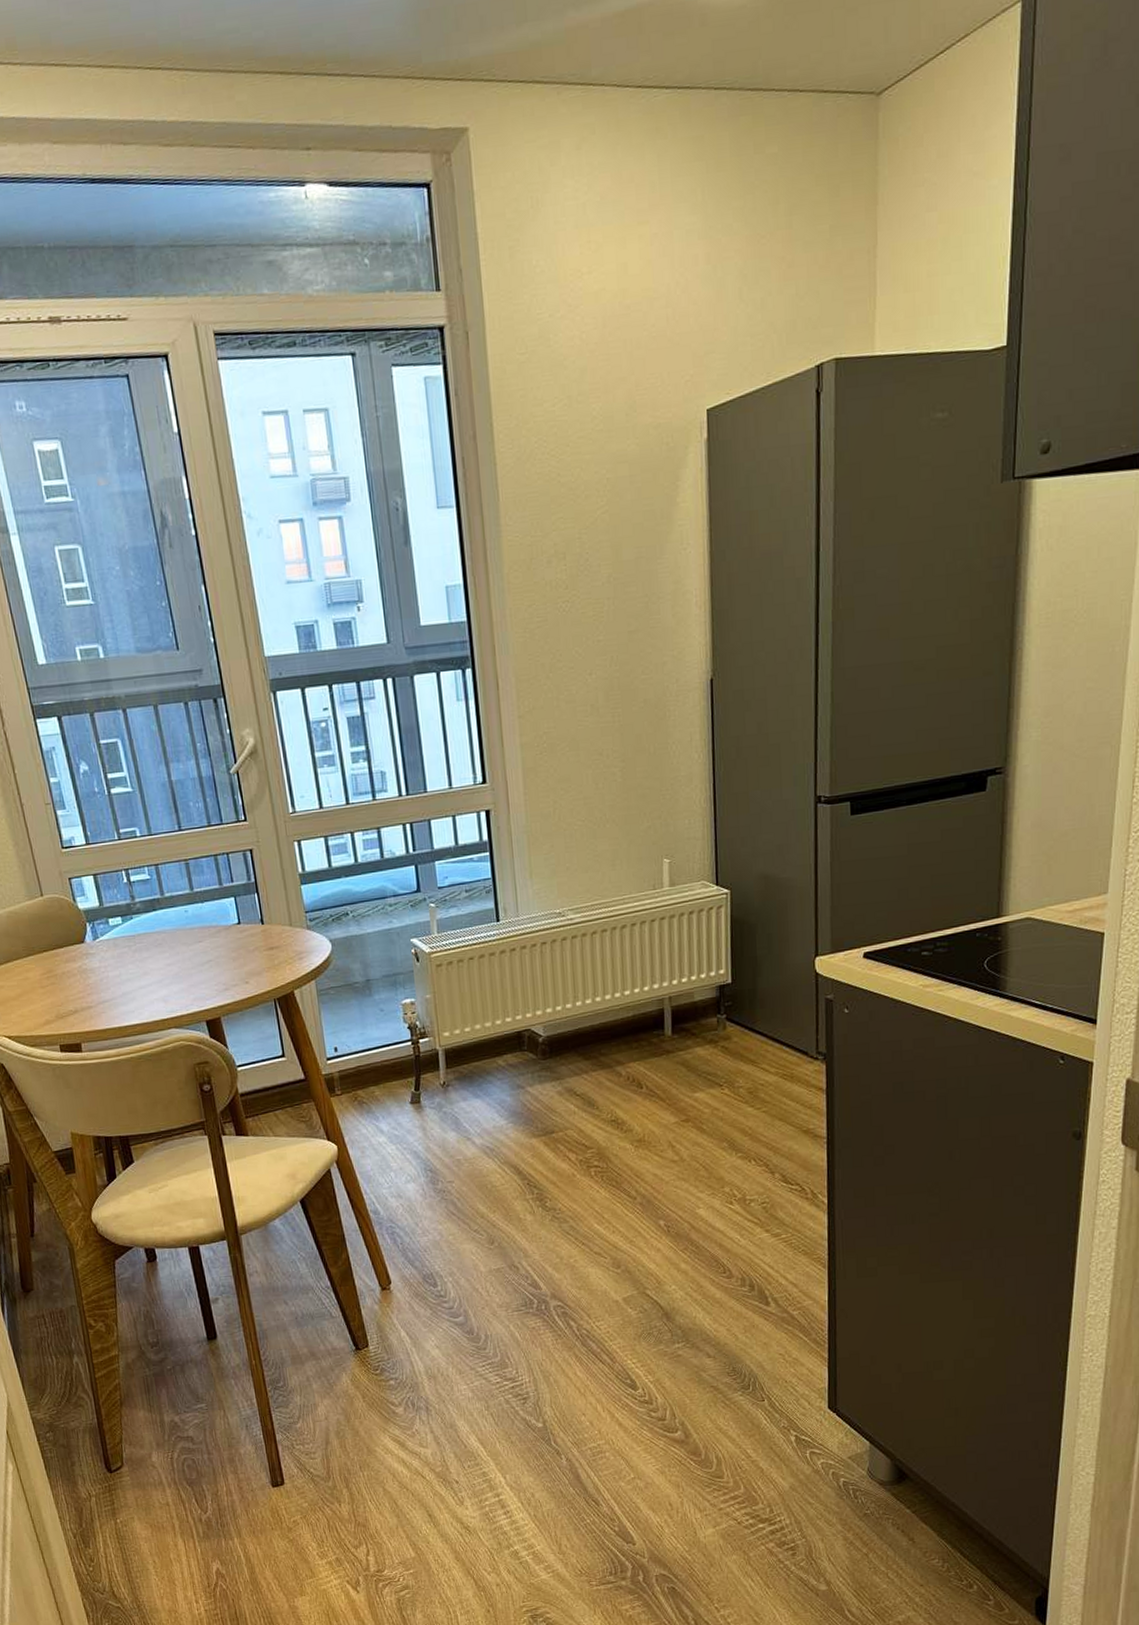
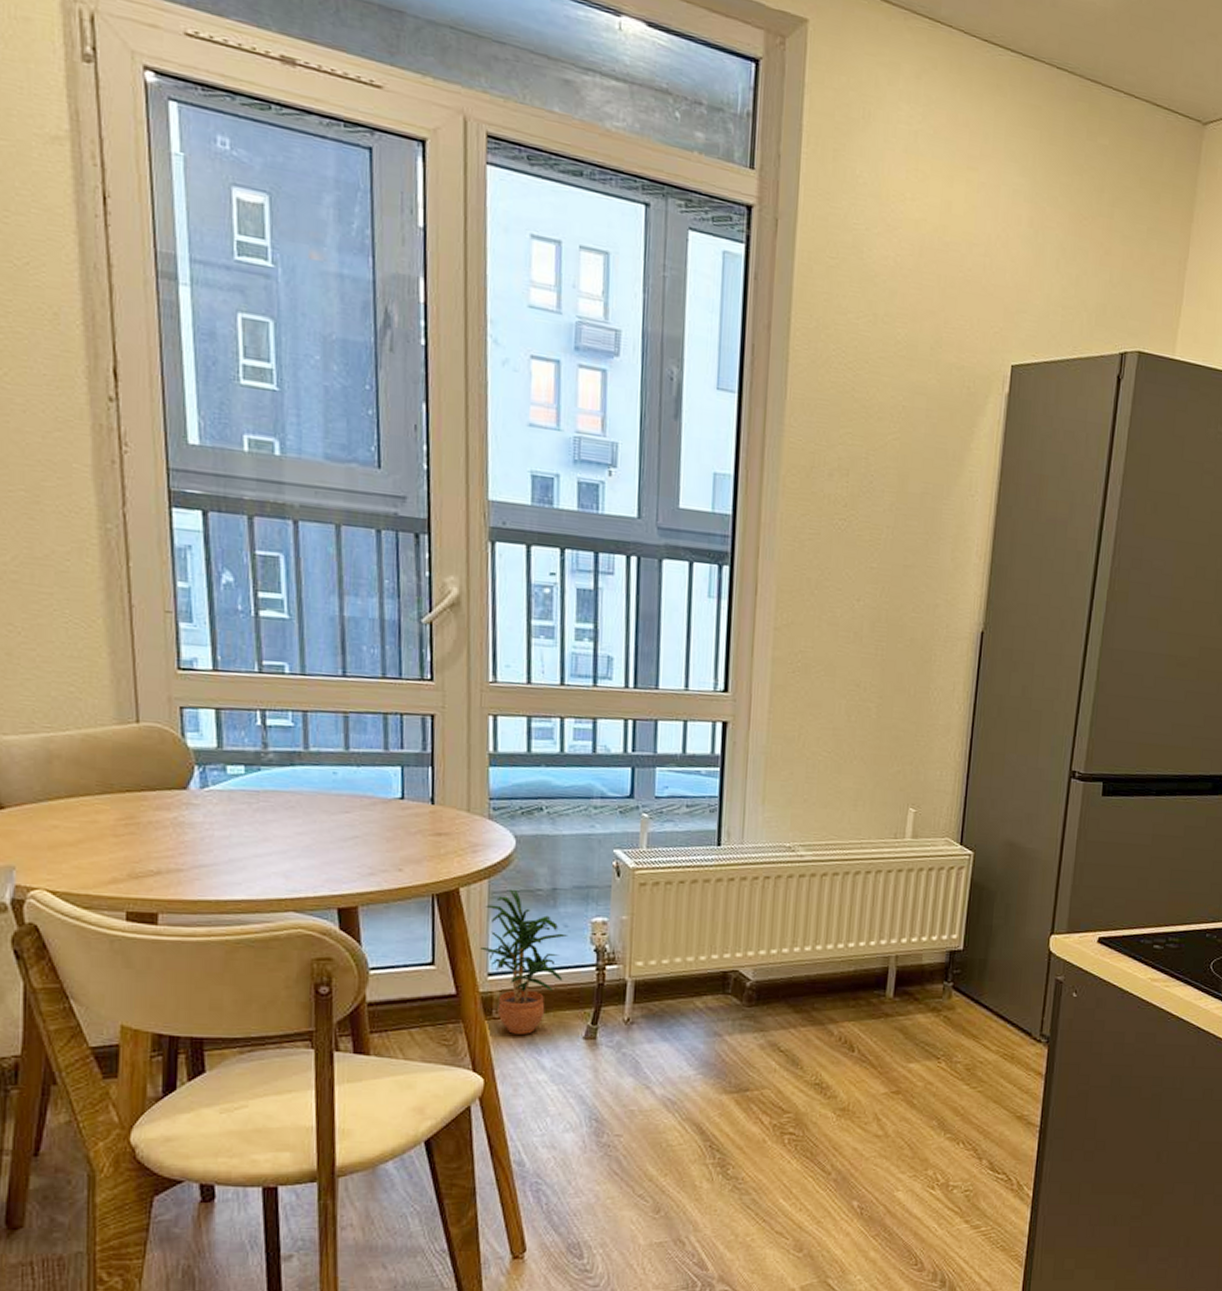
potted plant: none [316,985,386,1106] -> present [480,889,569,1034]

